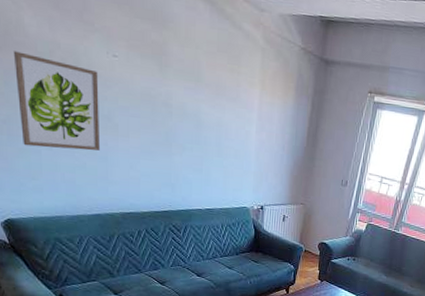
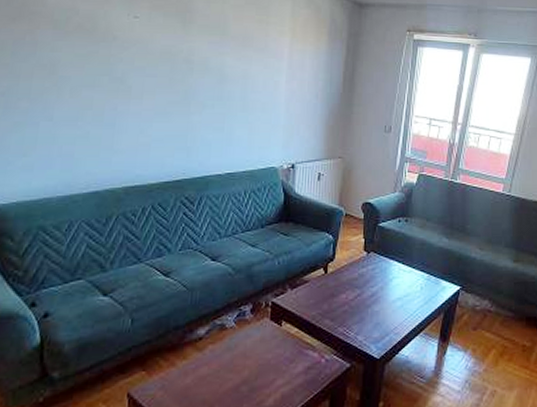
wall art: present [14,51,100,151] -> none [20,21,116,119]

